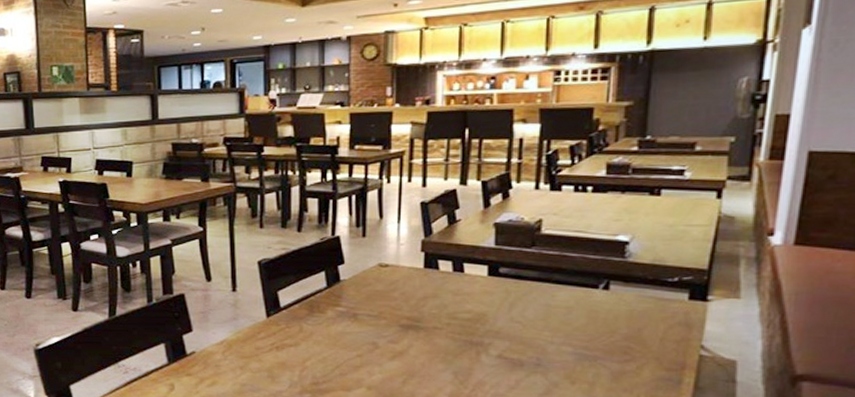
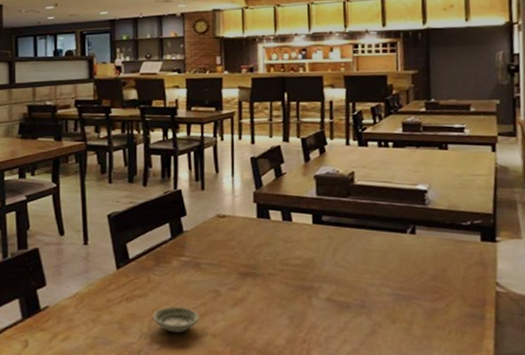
saucer: none [303,357,354,383] -> present [152,306,199,333]

